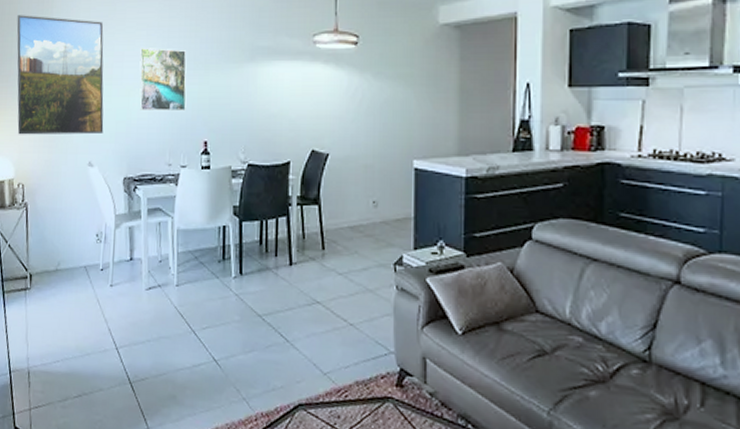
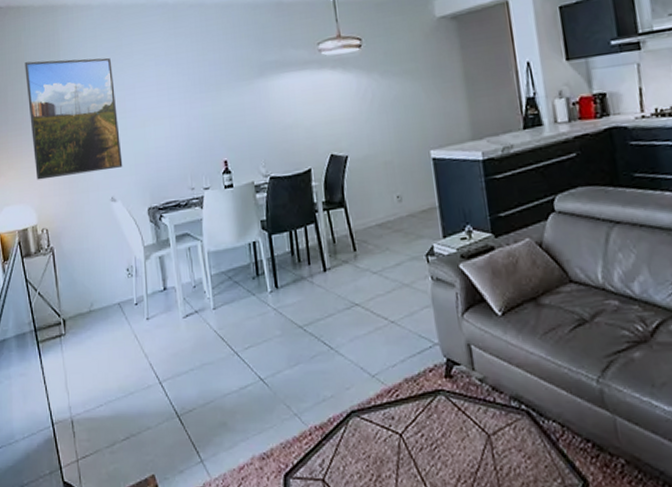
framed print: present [139,48,187,111] -> none [150,74,203,139]

